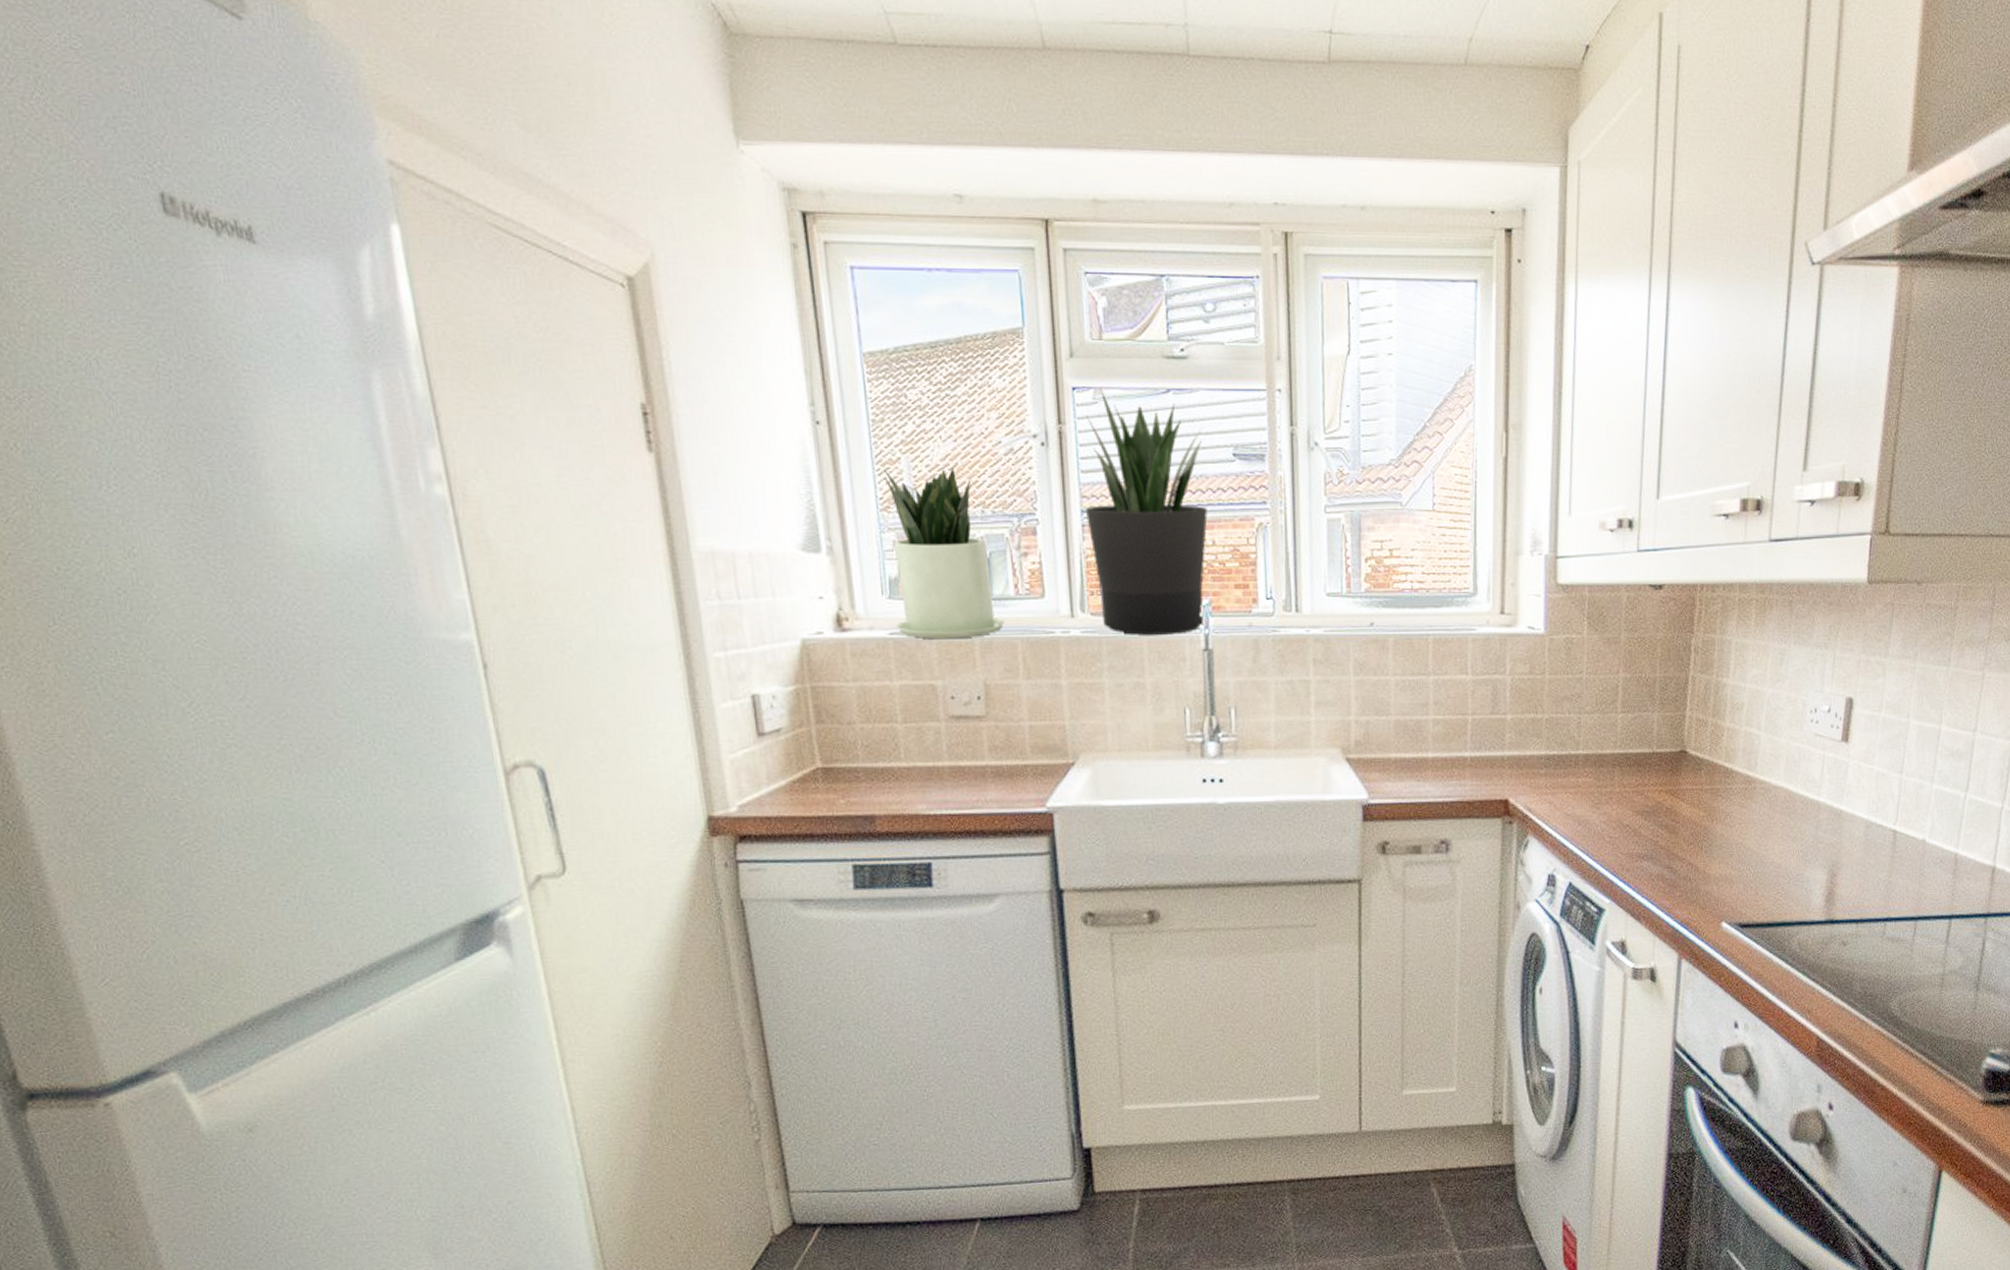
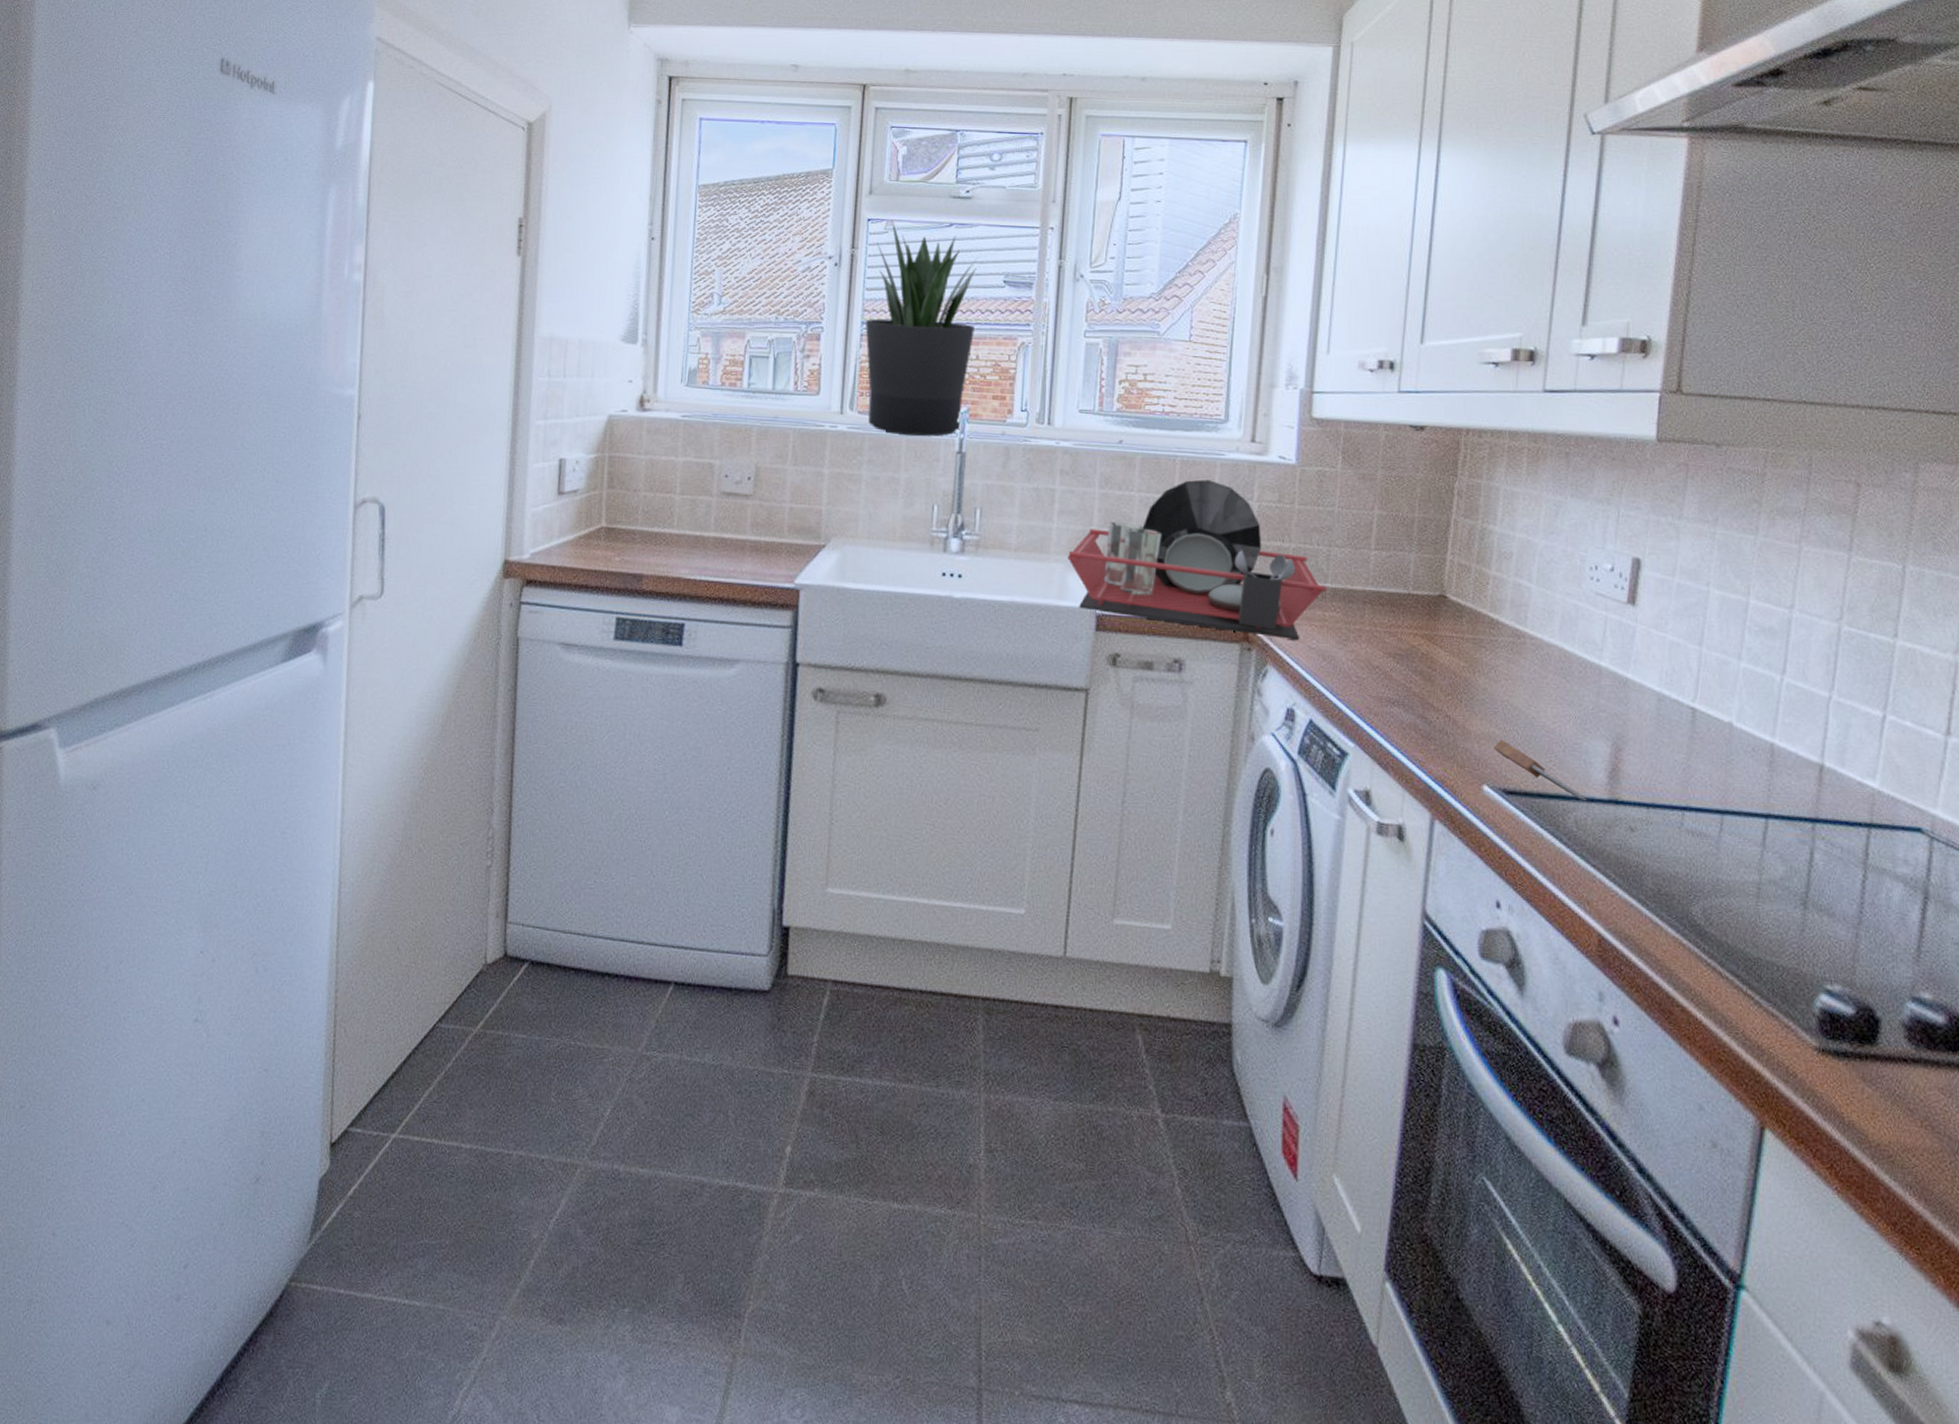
planter: present [884,469,1005,640] -> none [688,278,782,426]
dish rack: none [1329,657,1579,810] -> present [1068,479,1326,641]
kitchen knife: none [1730,879,1808,925] -> present [1494,739,1587,802]

